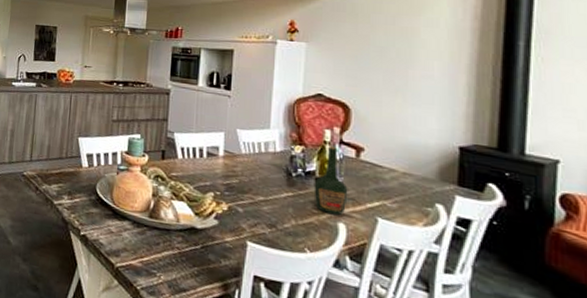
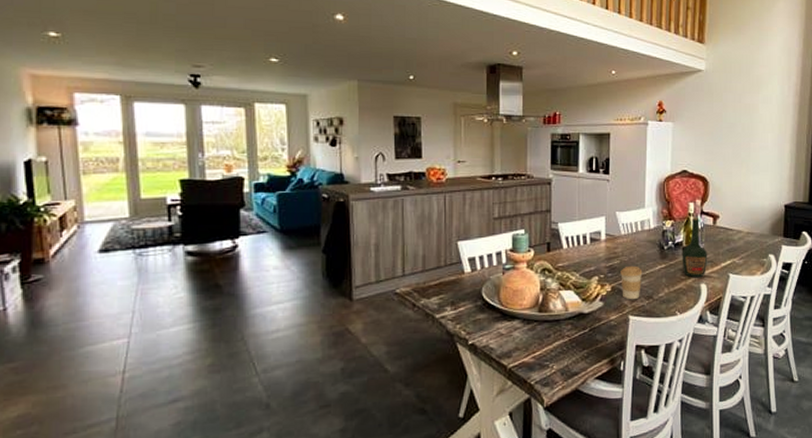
coffee cup: none [239,187,265,226] -> present [620,265,643,300]

